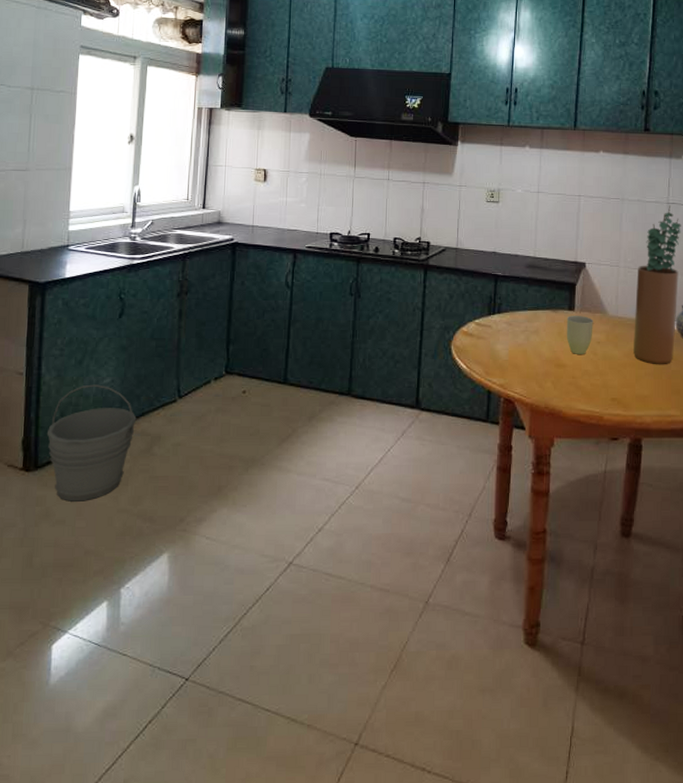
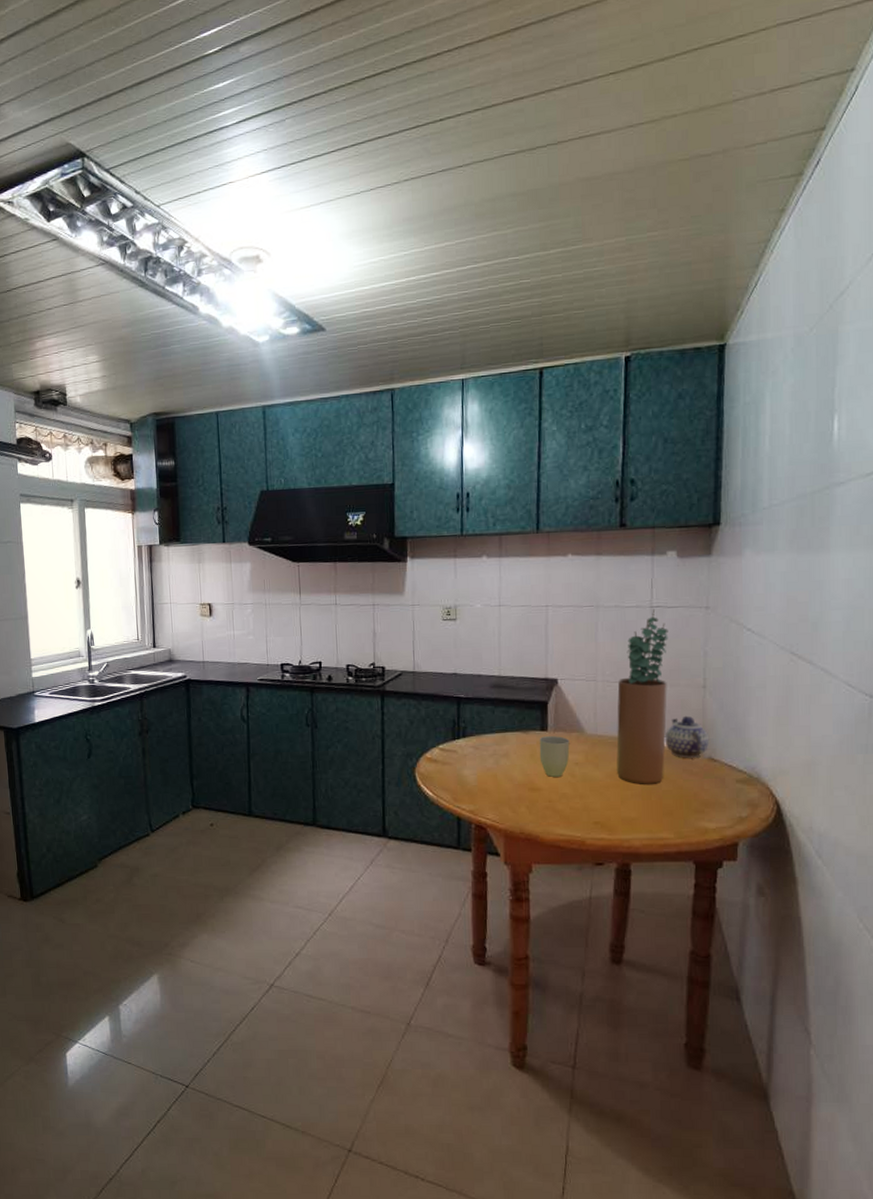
bucket: present [46,384,137,502] -> none [37,821,115,928]

